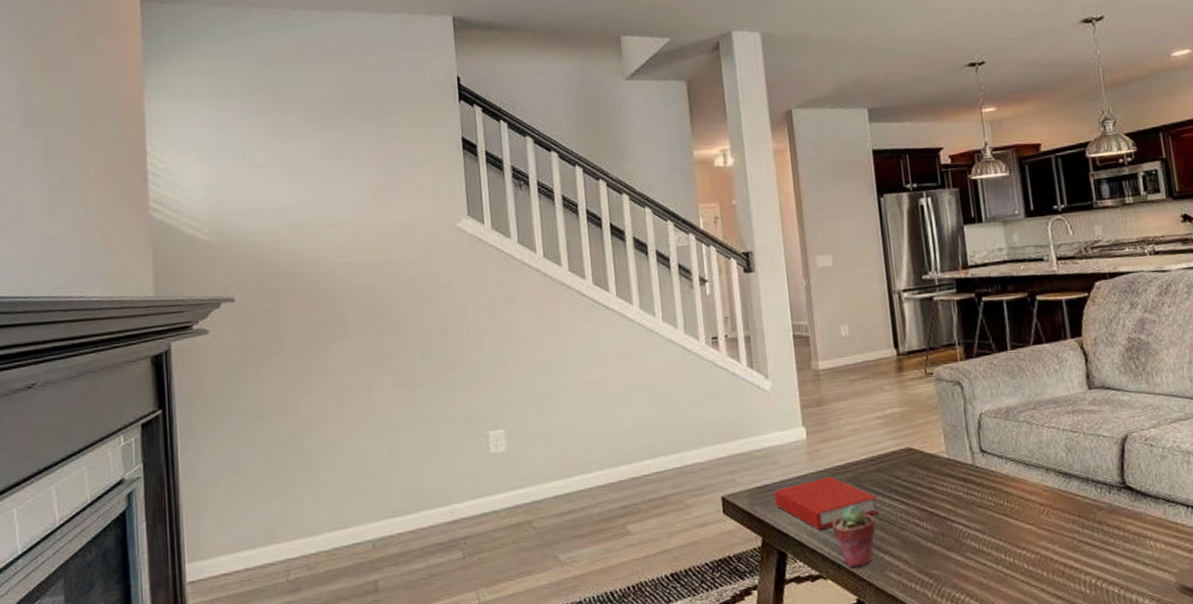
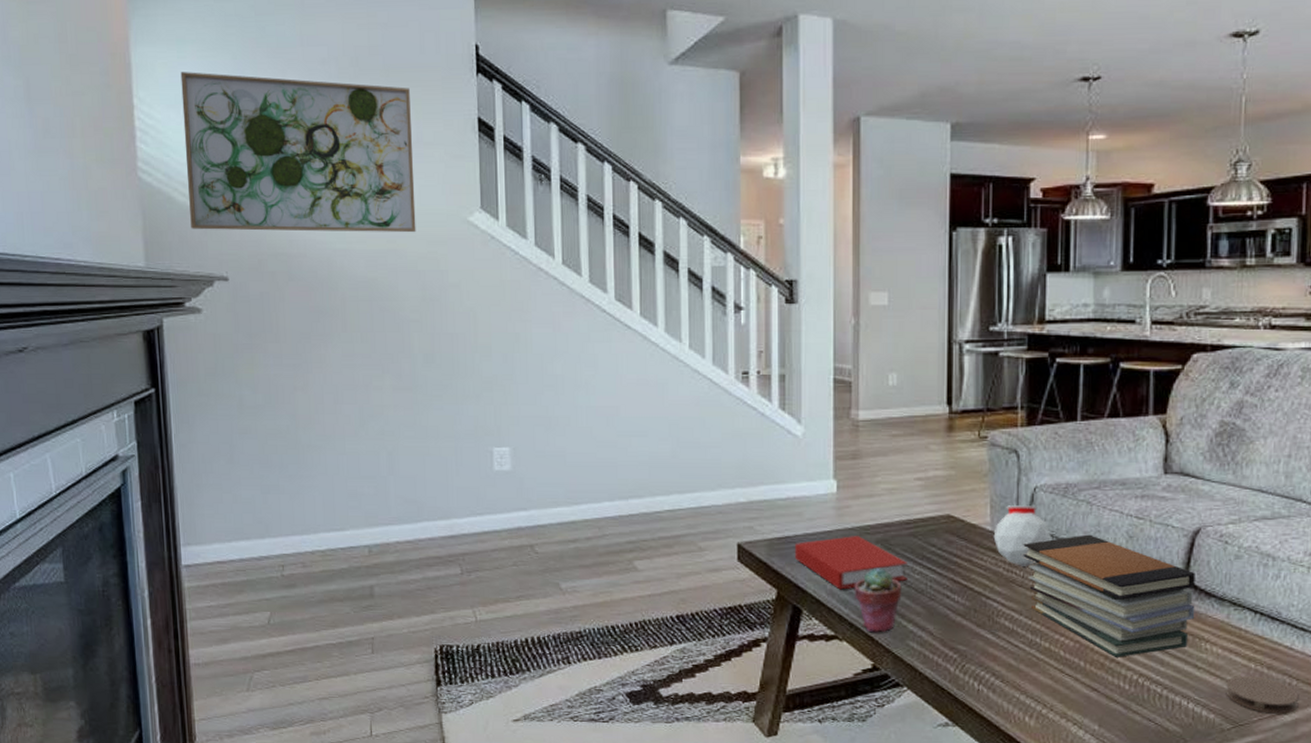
wall art: none [191,117,410,258] -> present [180,72,416,233]
jar: none [950,431,1002,488] -> present [993,505,1052,566]
book stack: none [976,451,1136,564] -> present [1022,534,1195,657]

